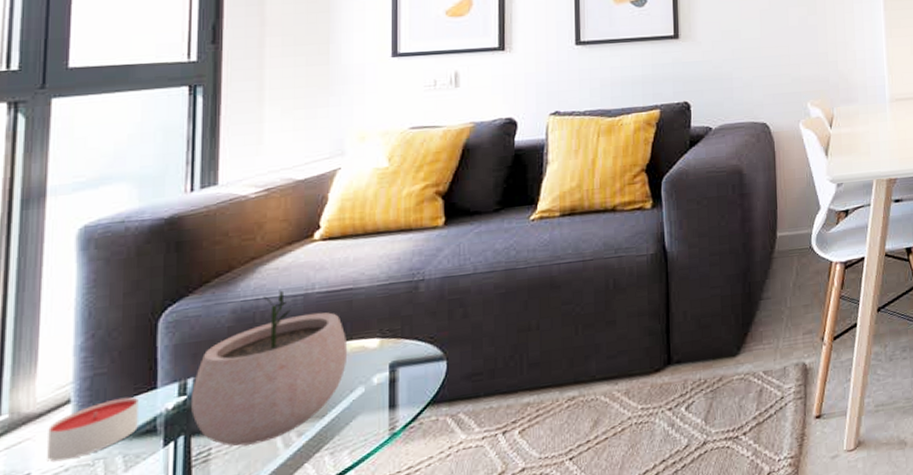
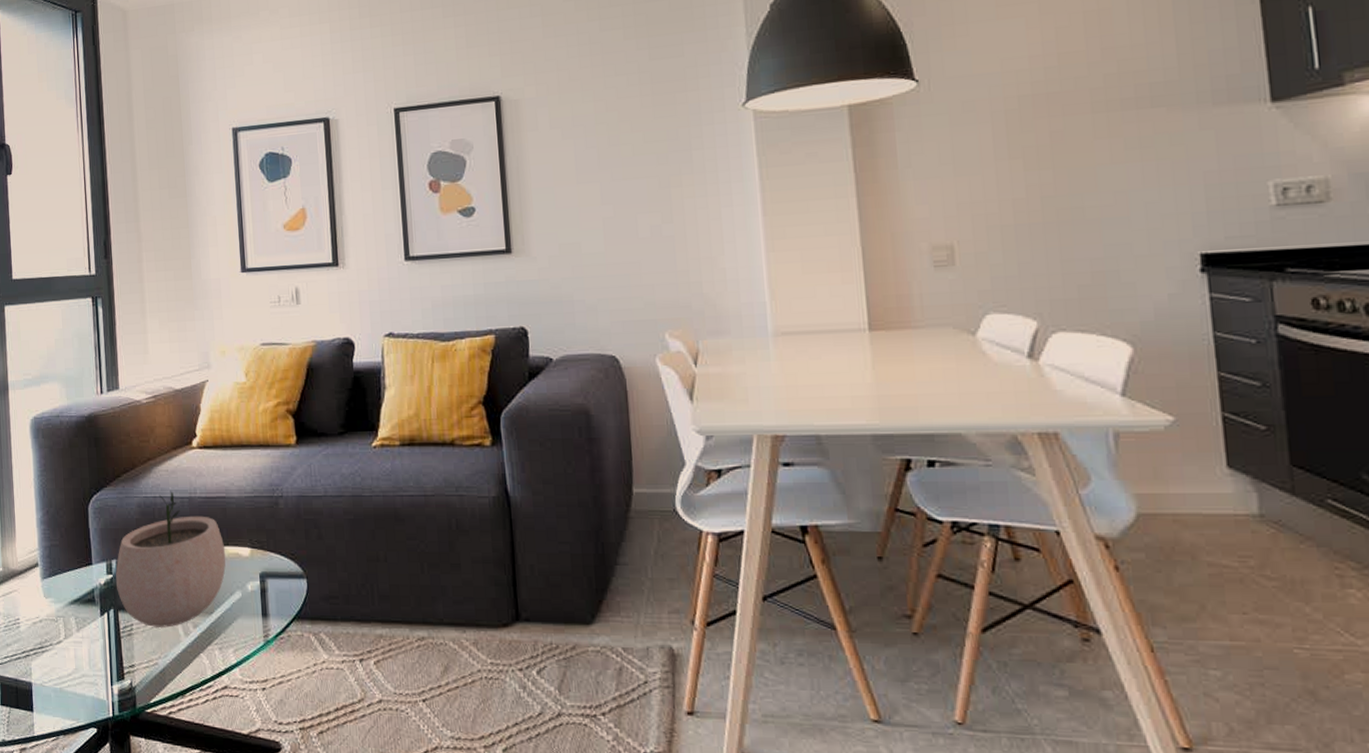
candle: present [47,396,139,462] -> none [27,568,83,613]

